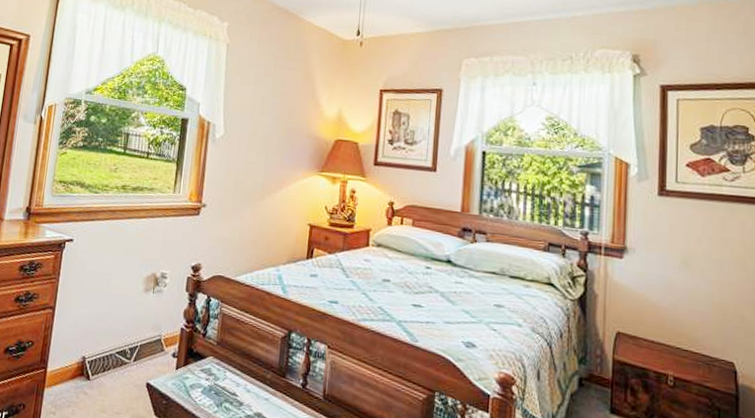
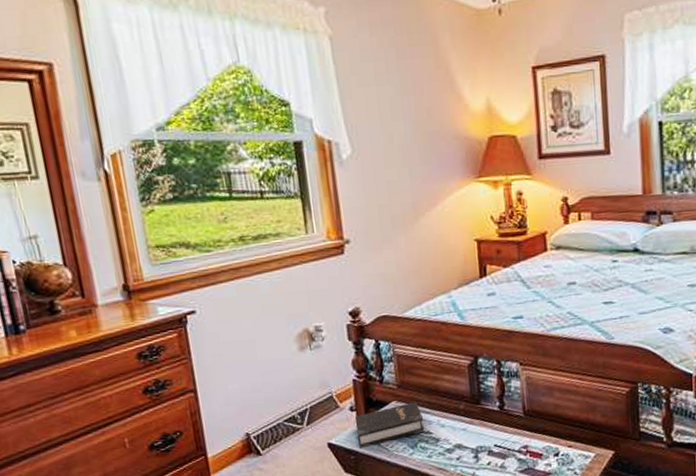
hardback book: none [171,361,234,396] -> present [354,401,425,448]

